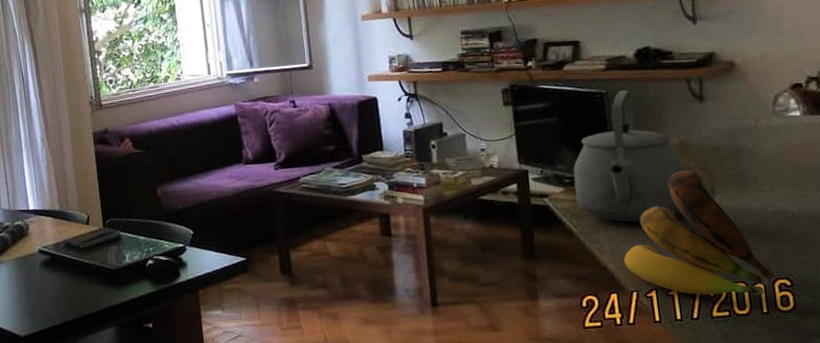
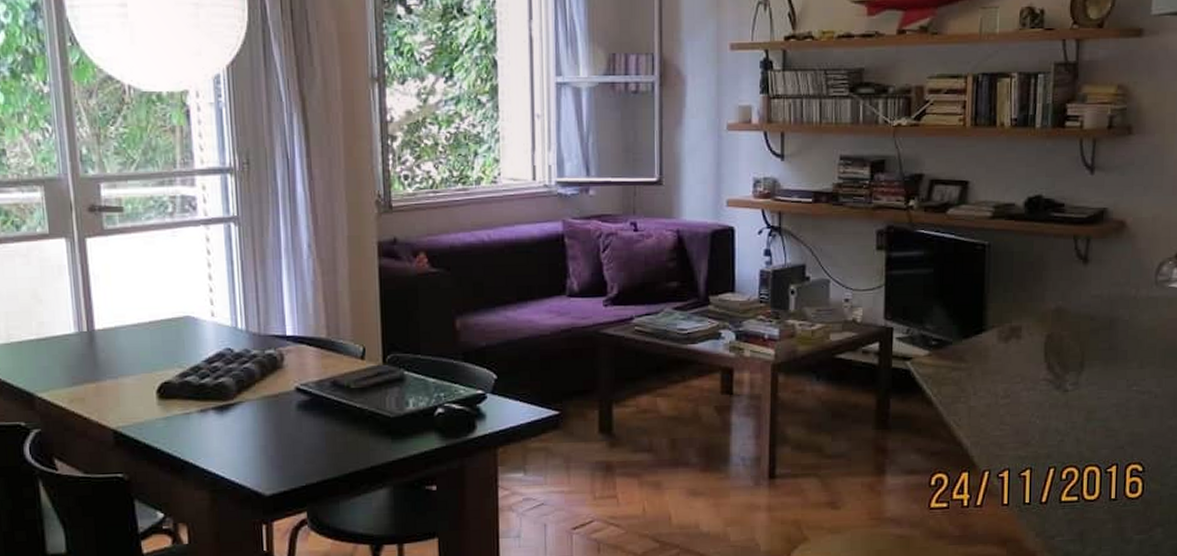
tea kettle: present [573,90,685,223] -> none [941,244,1057,395]
banana: present [624,170,775,295] -> none [981,339,1128,480]

